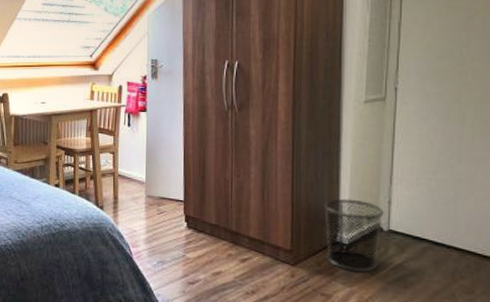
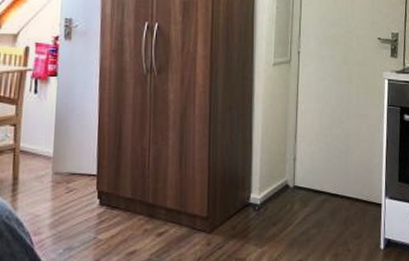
waste bin: present [324,198,384,272] -> none [239,159,290,231]

